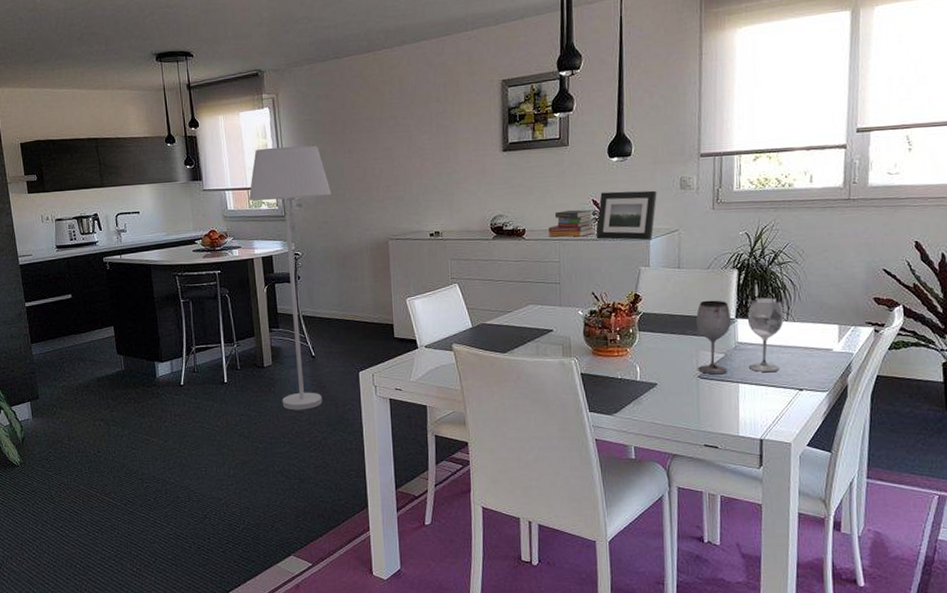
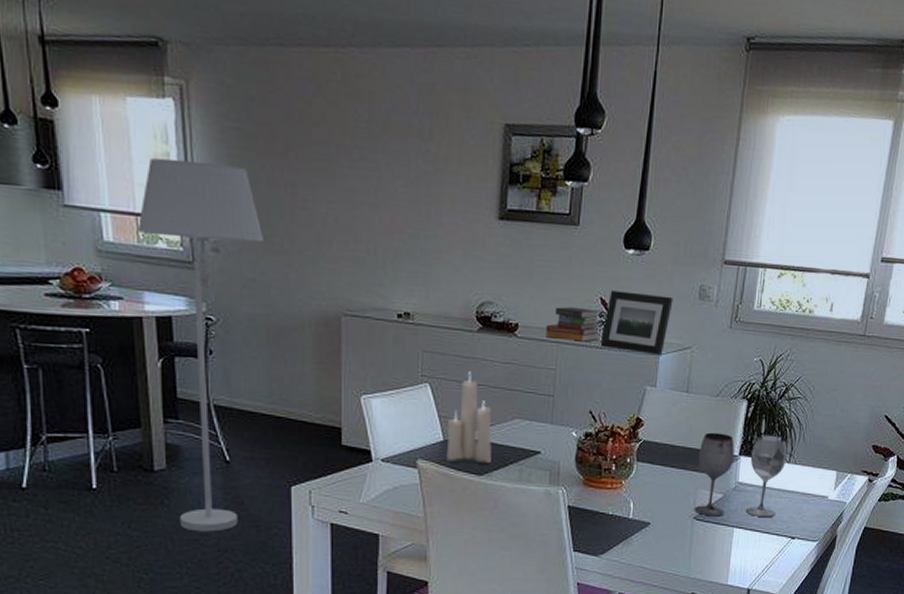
candle: none [475,271,513,344] -> present [446,371,493,464]

